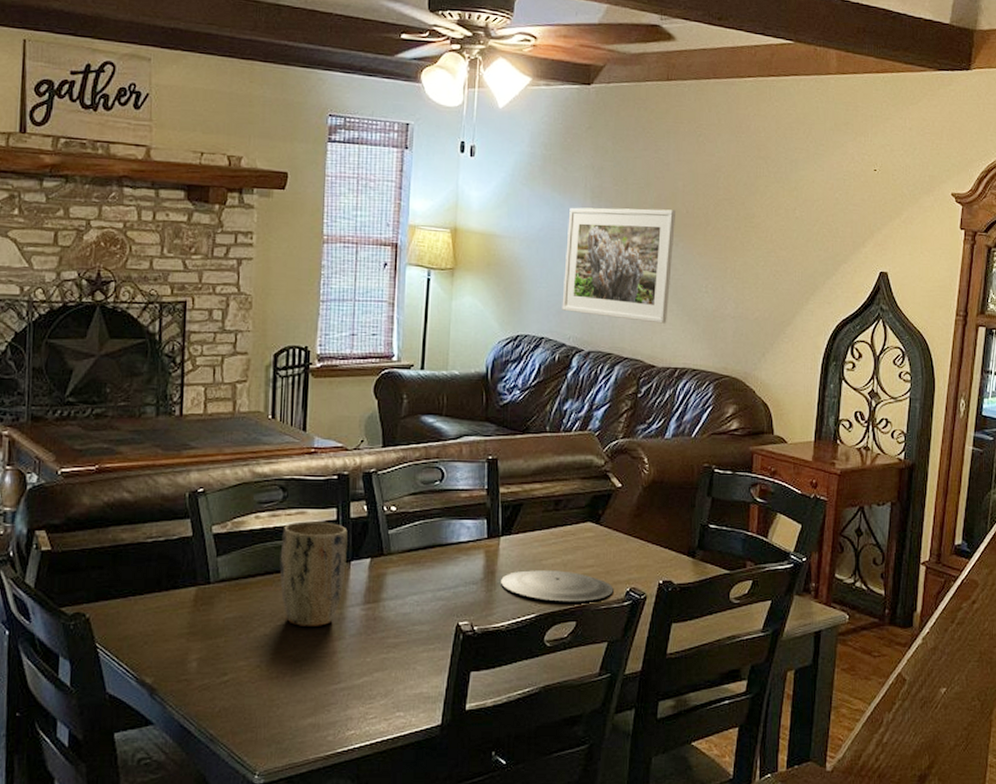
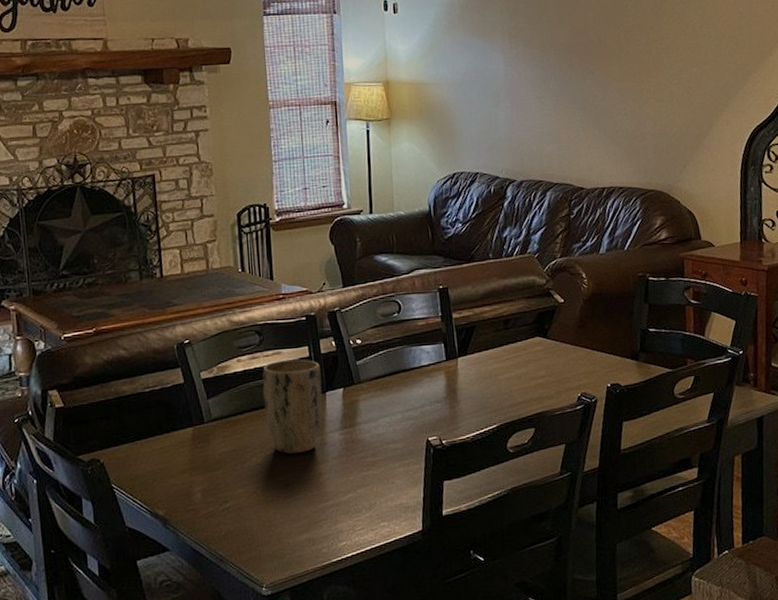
plate: present [501,570,614,602] -> none [462,383,566,412]
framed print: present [562,207,675,324] -> none [490,41,591,149]

